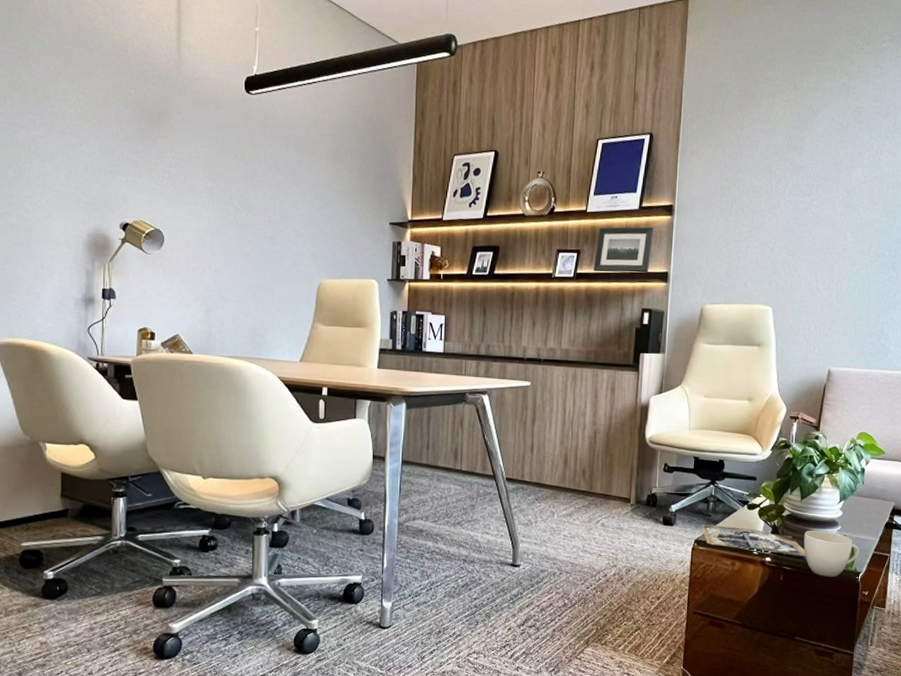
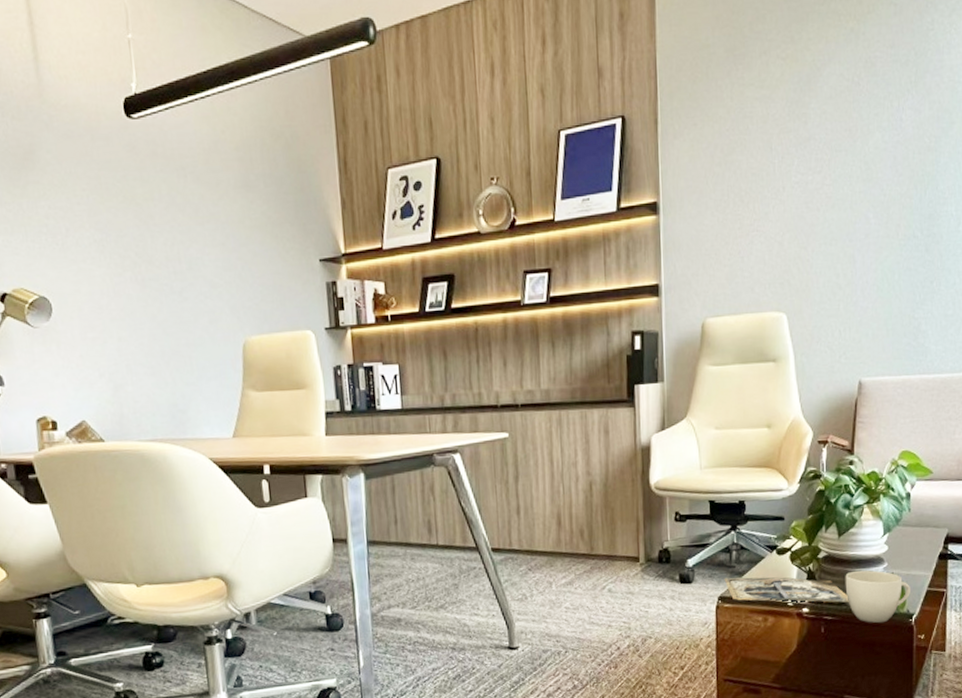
picture frame: present [593,226,655,273] -> none [568,231,638,293]

